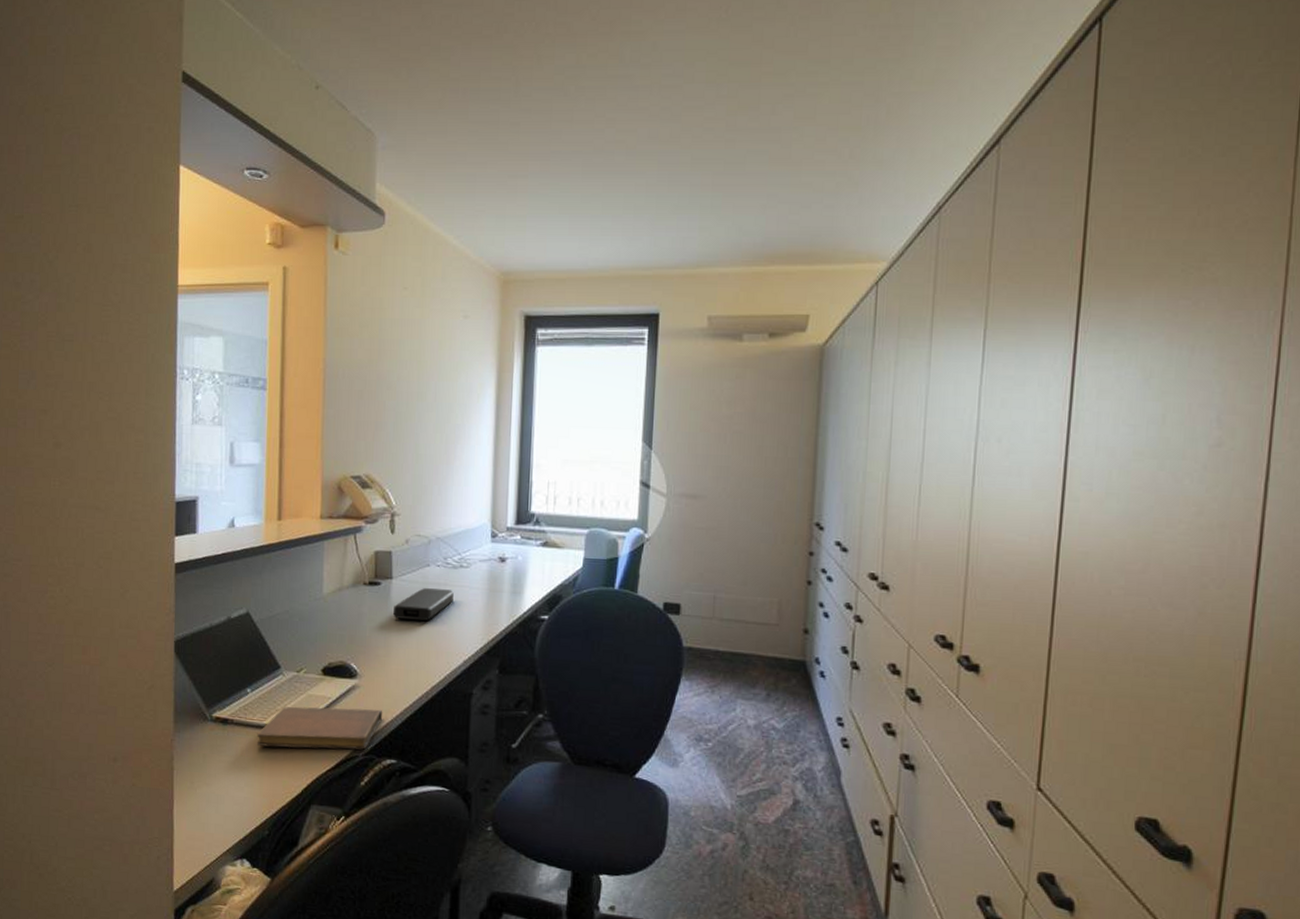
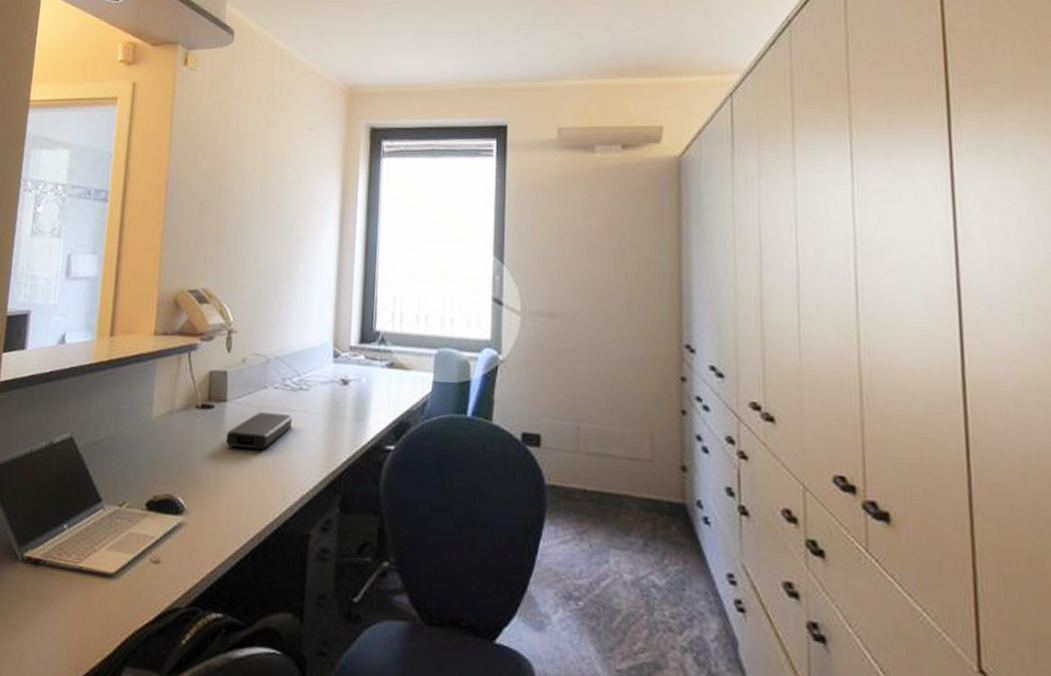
notebook: present [256,706,383,750] -> none [69,546,211,600]

